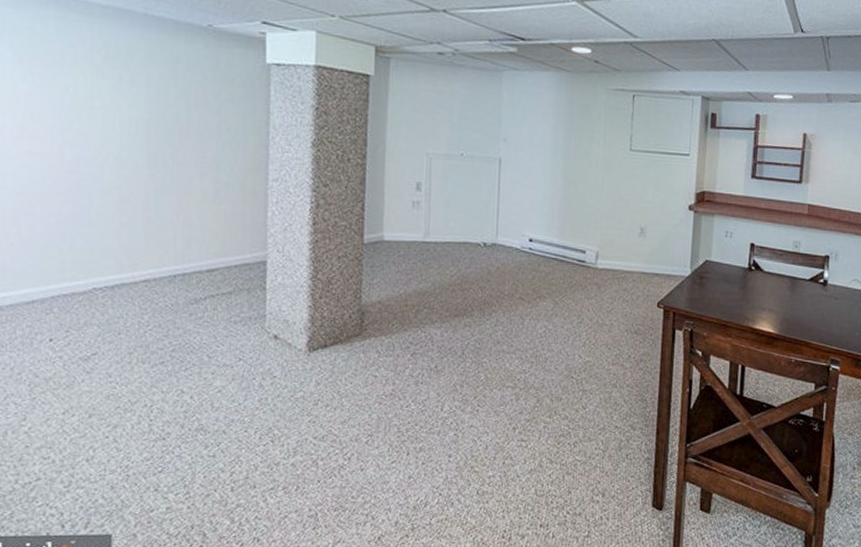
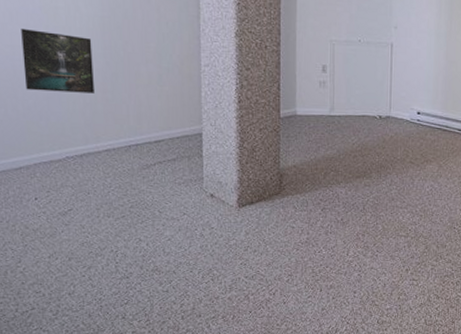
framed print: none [45,131,134,211] -> present [21,28,94,94]

